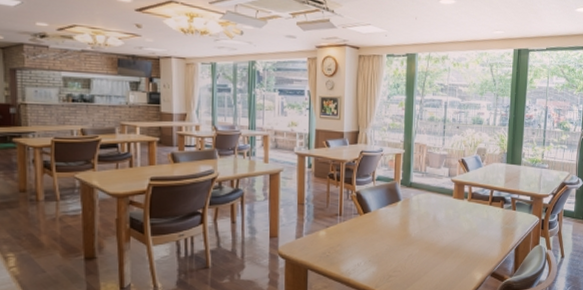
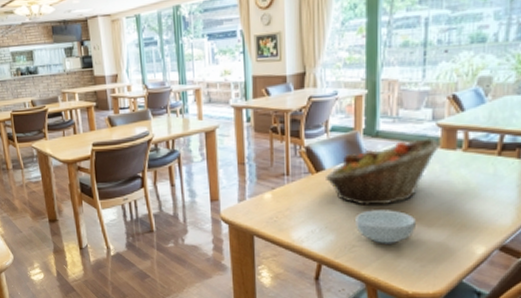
fruit basket: none [371,190,454,242] -> present [326,138,441,206]
cereal bowl: none [393,245,436,274] -> present [355,210,415,244]

